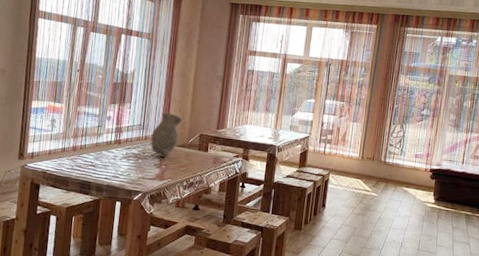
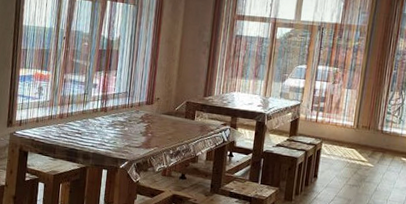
vase: present [151,112,182,157] -> none [137,79,168,125]

